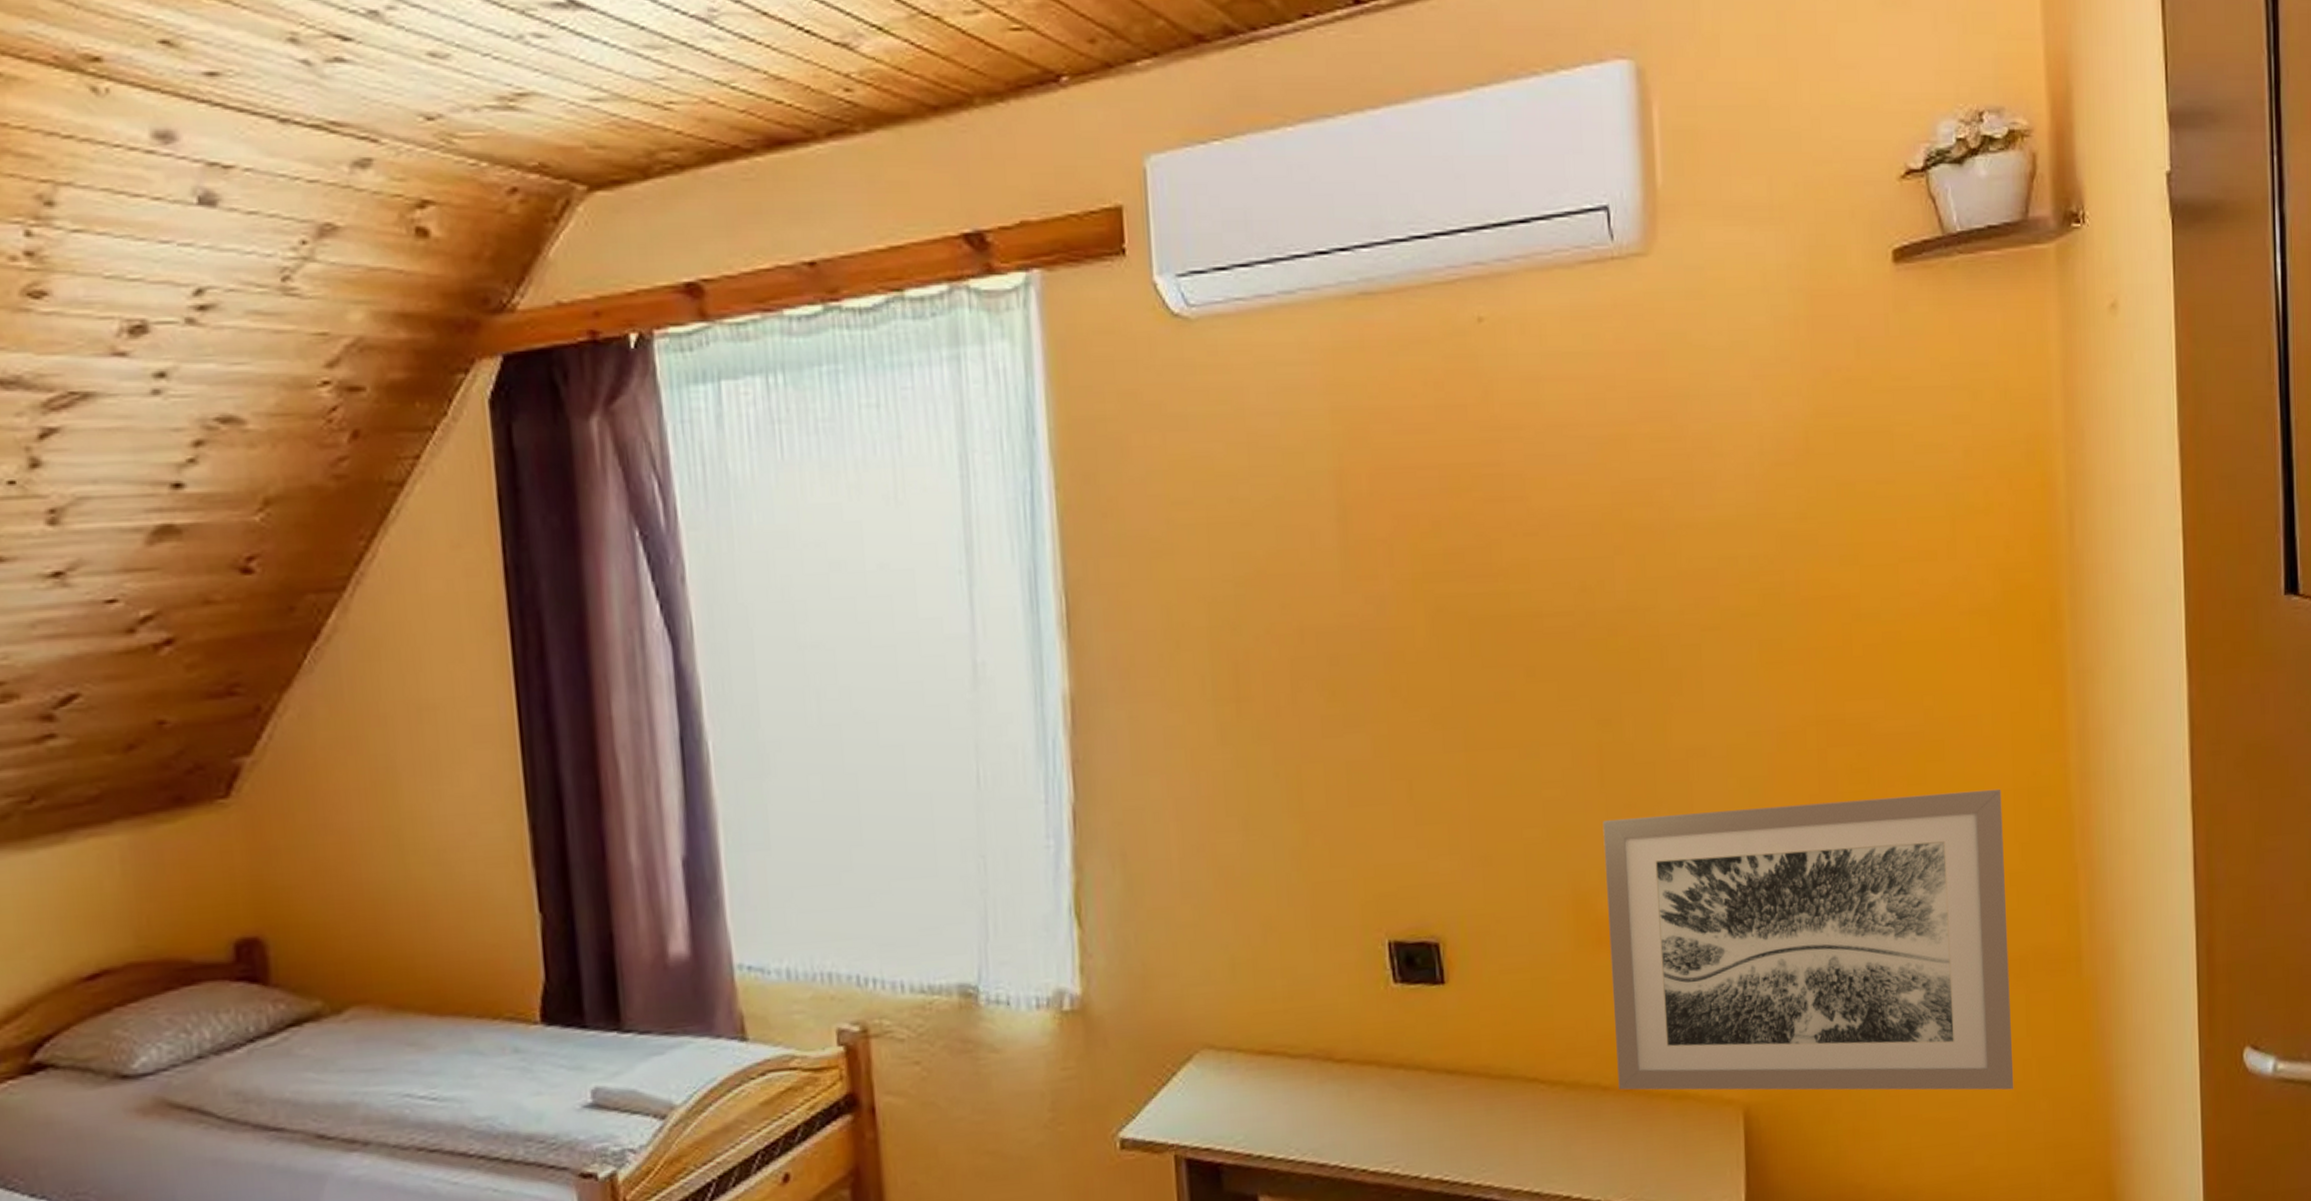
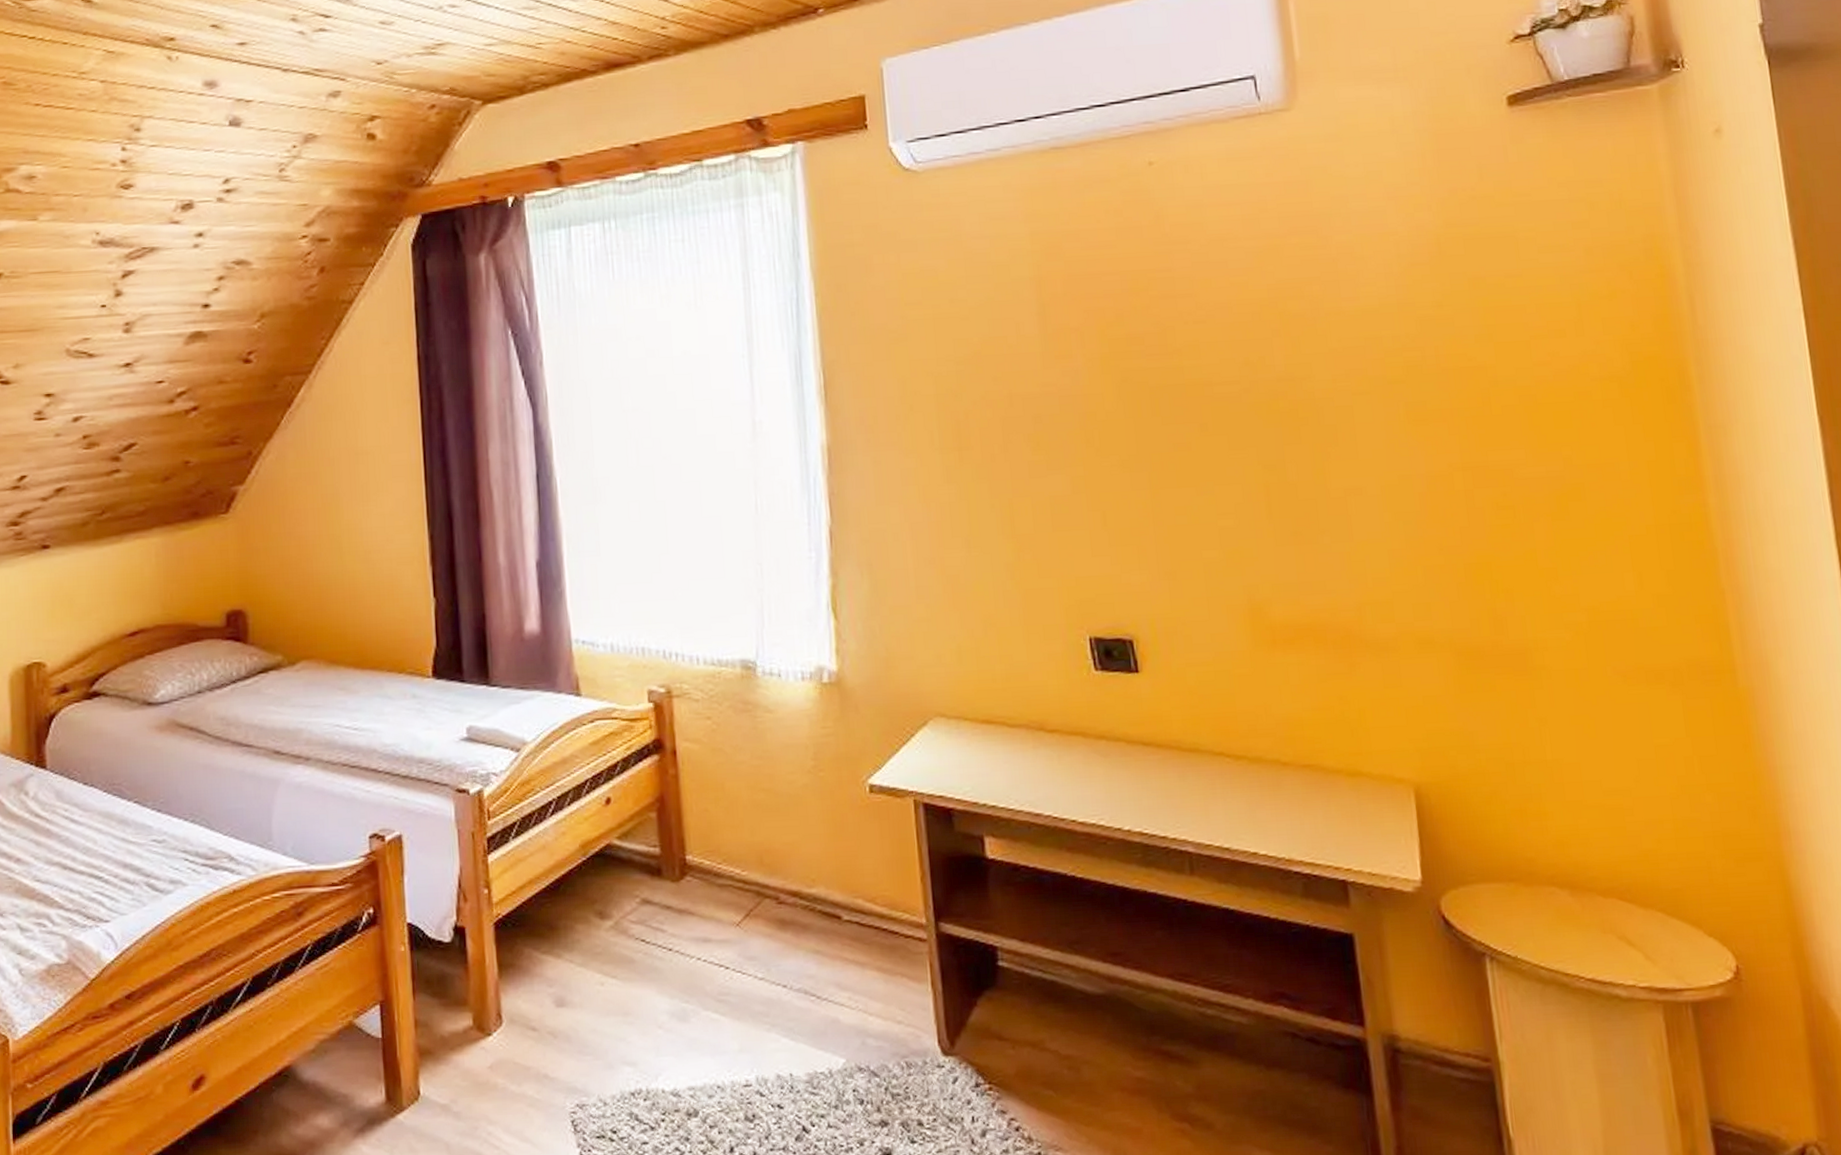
wall art: present [1602,788,2014,1090] -> none [1272,524,1677,783]

